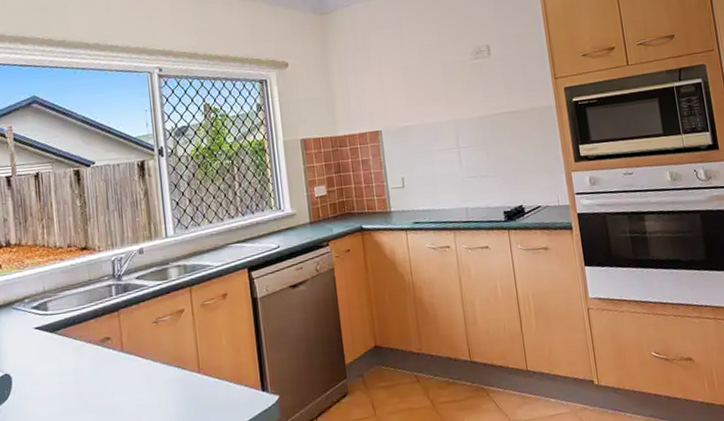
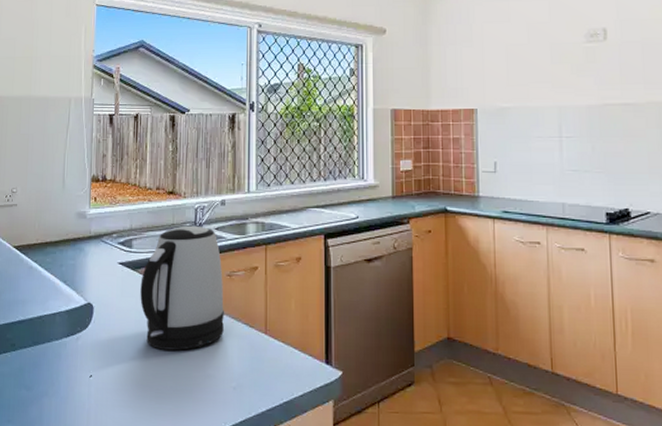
kettle: none [61,278,156,408] -> present [140,225,224,351]

